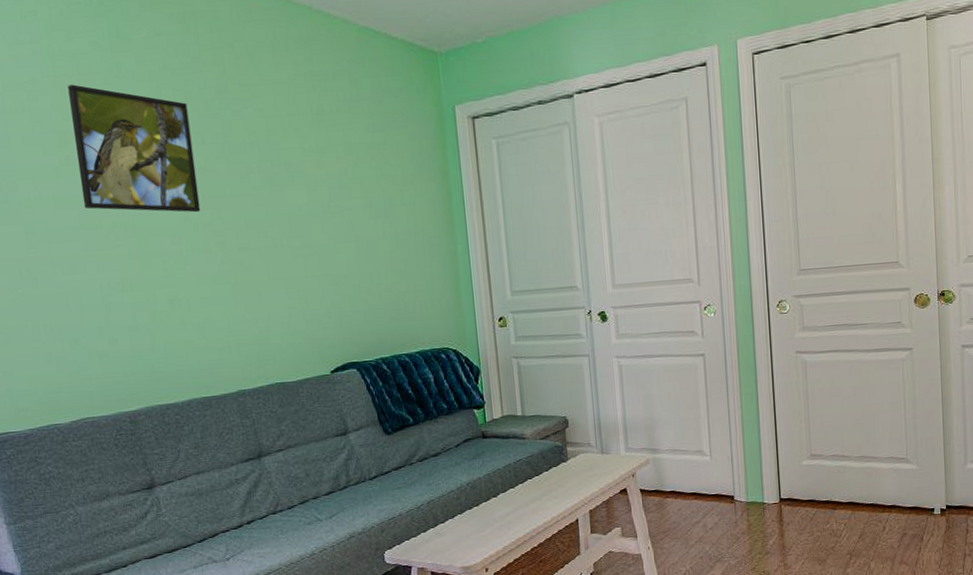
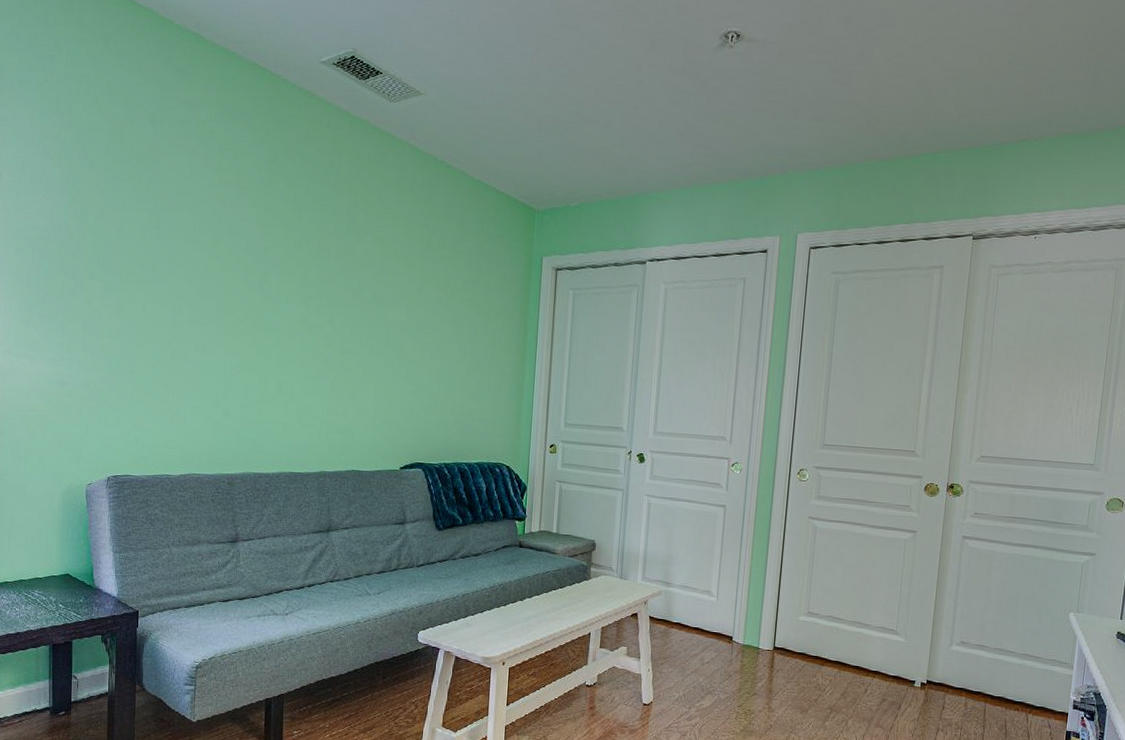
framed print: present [68,84,201,213] -> none [223,195,321,316]

